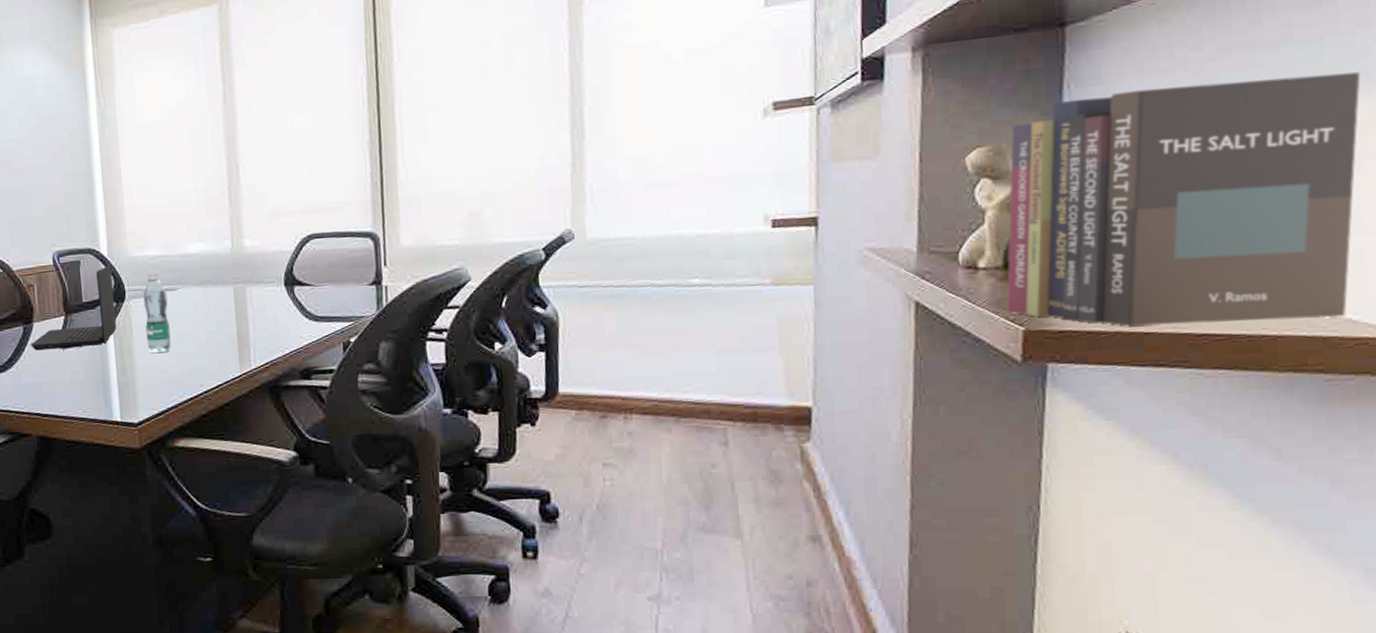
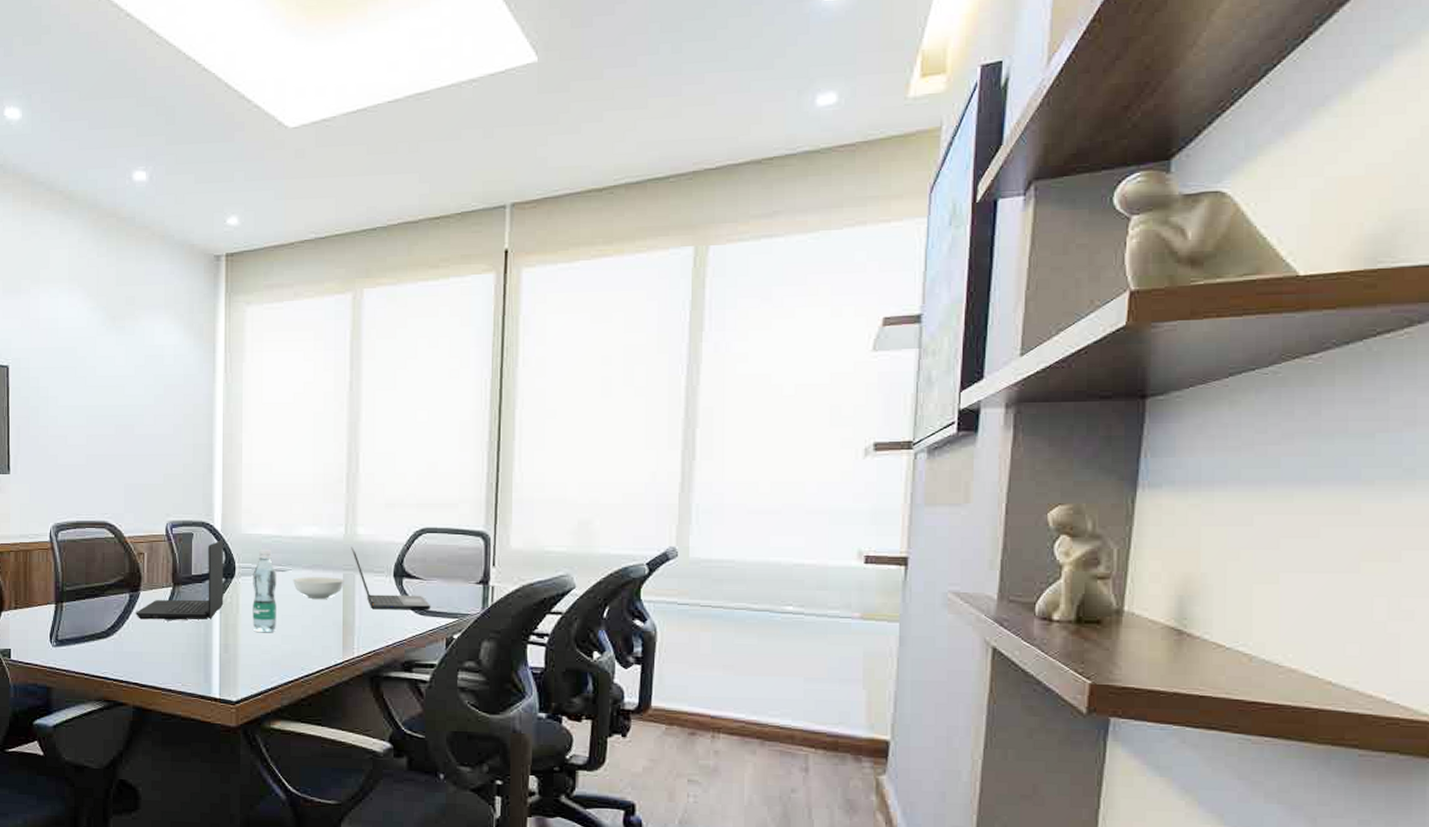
bowl: none [184,291,235,315] -> present [293,577,344,599]
laptop: none [239,259,325,319] -> present [351,547,431,609]
books: present [1006,72,1361,326] -> none [1076,465,1406,697]

